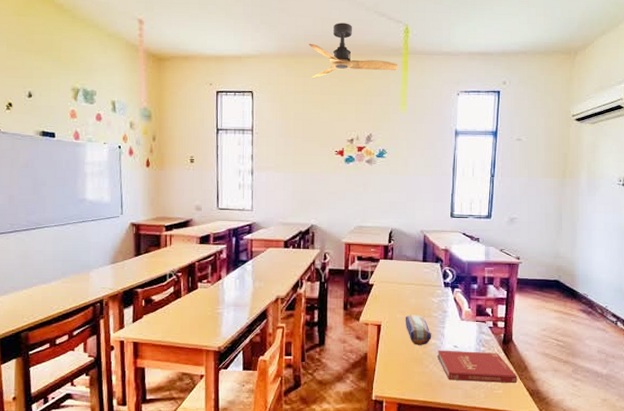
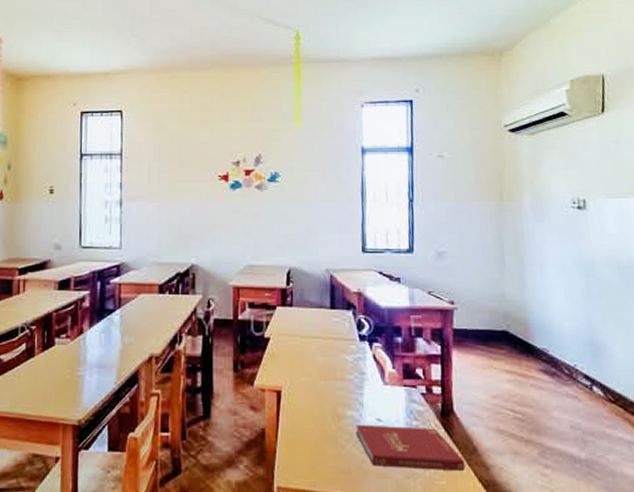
ceiling fan: present [308,23,398,79] -> none [185,31,289,94]
pencil case: present [405,315,431,345] -> none [311,378,347,418]

